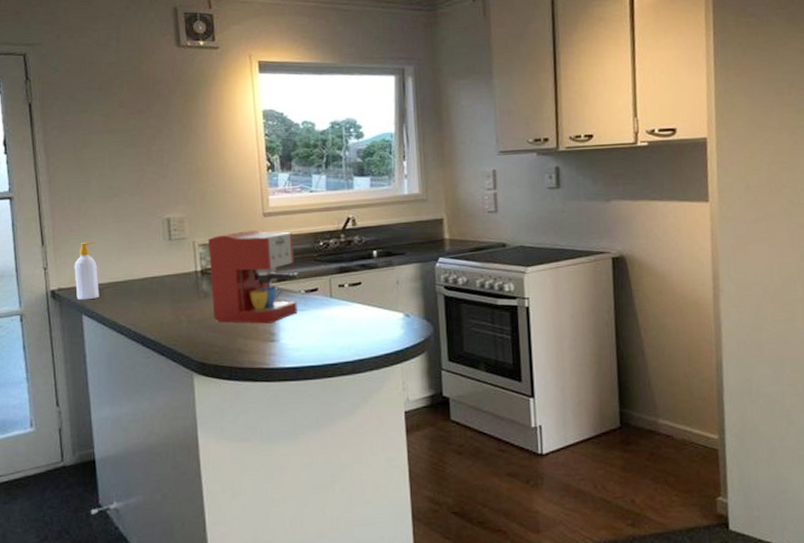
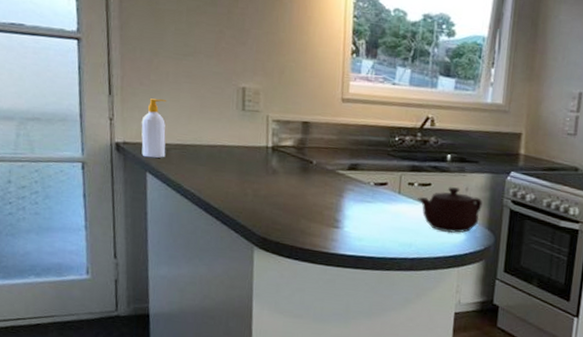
coffee maker: present [207,230,300,324] -> none [279,113,371,210]
teapot: none [350,282,415,330] -> present [417,187,483,233]

